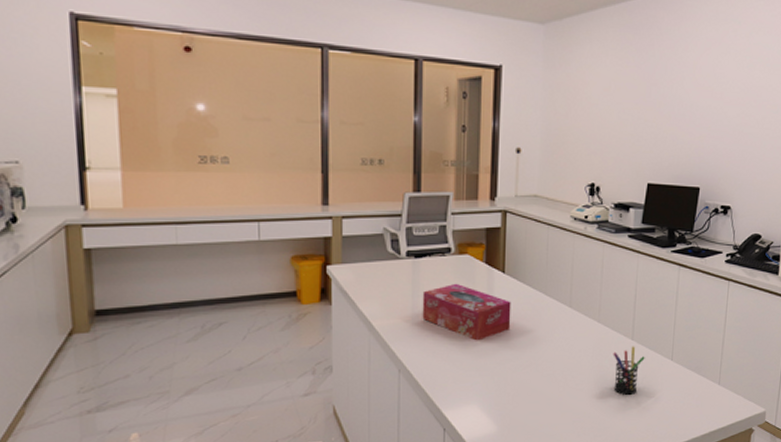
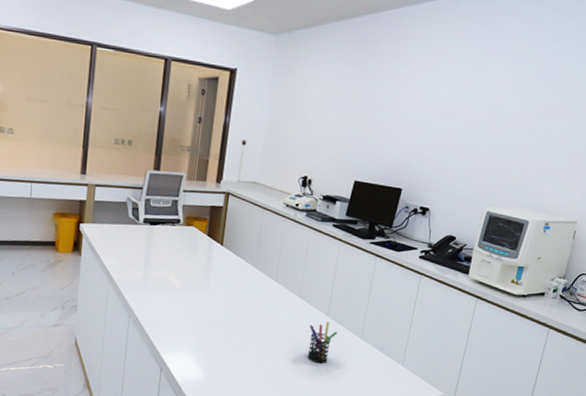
tissue box: present [422,283,511,341] -> none [152,249,226,300]

